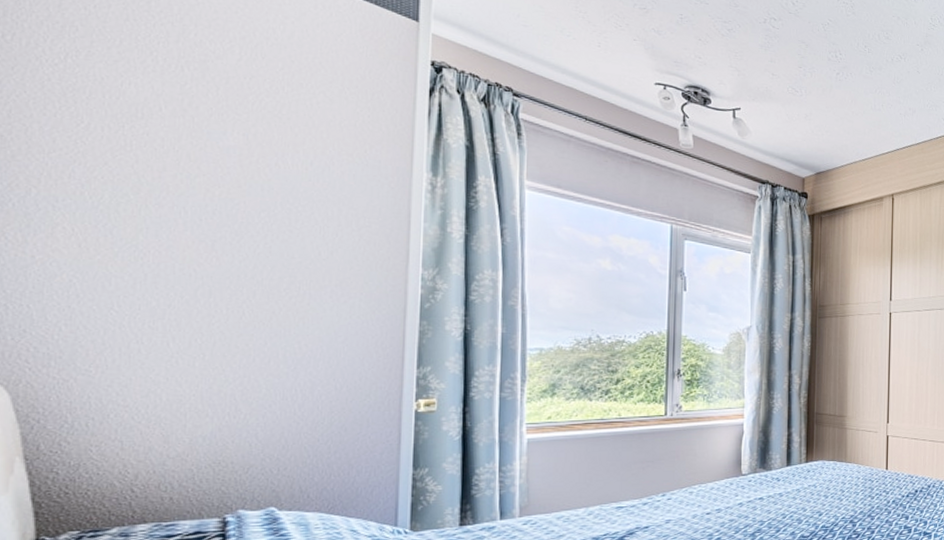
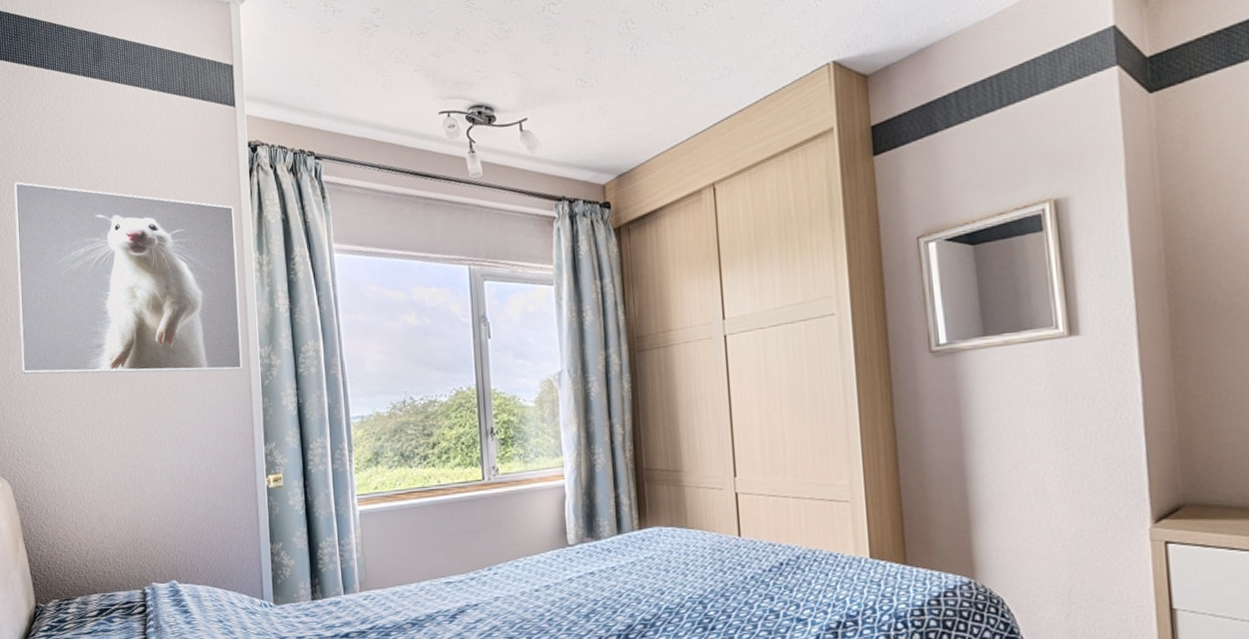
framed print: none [50,29,405,290] -> present [14,181,243,374]

